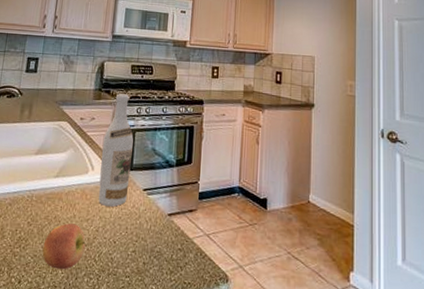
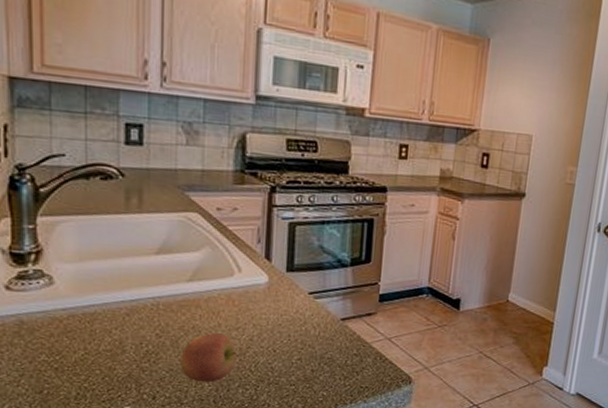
wine bottle: present [98,93,134,207] -> none [249,177,294,313]

